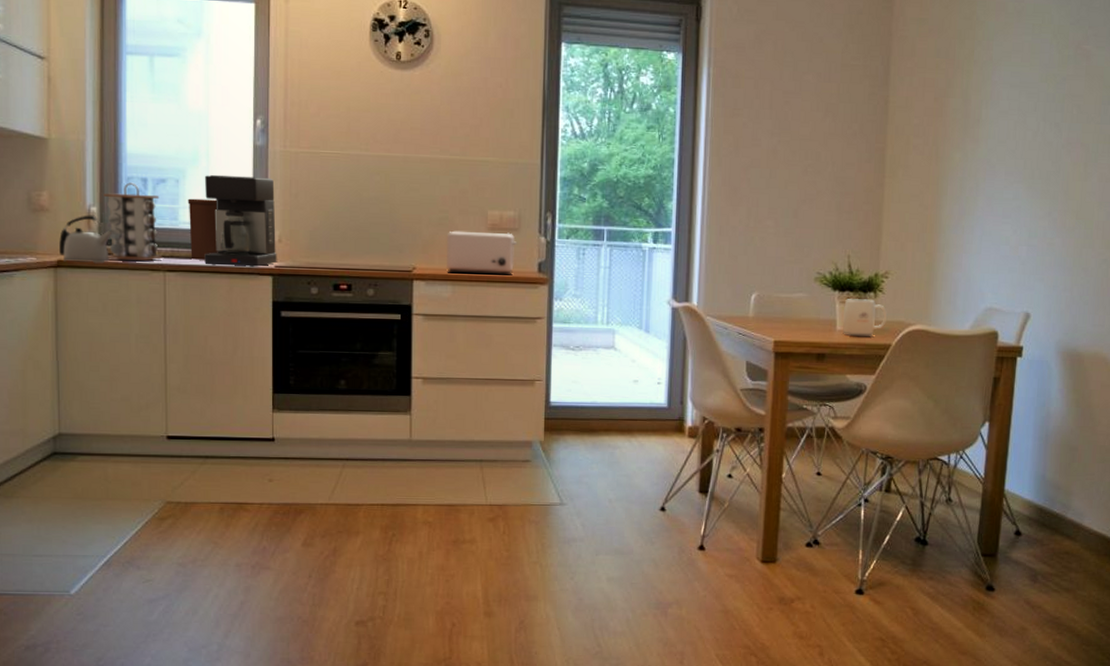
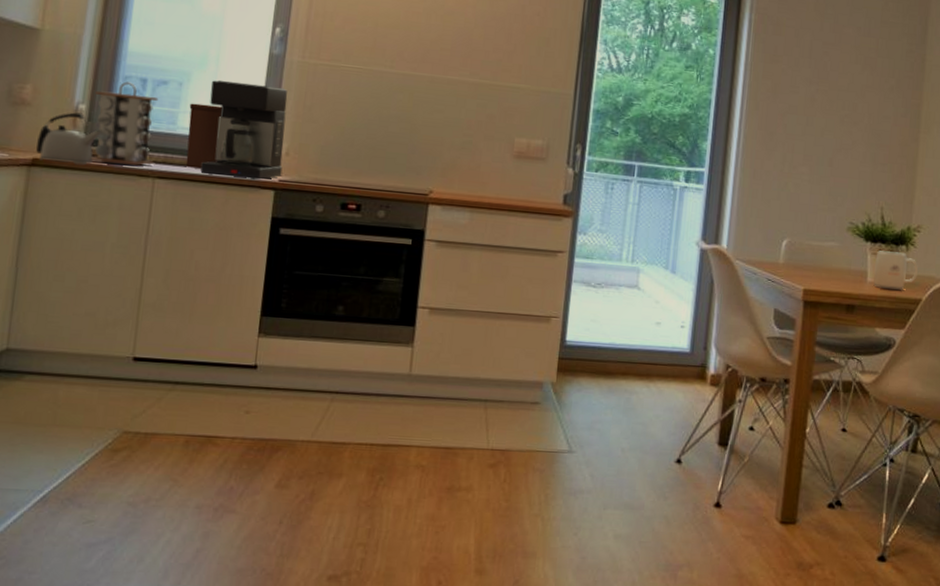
toaster: present [446,230,518,275] -> none [466,156,544,206]

